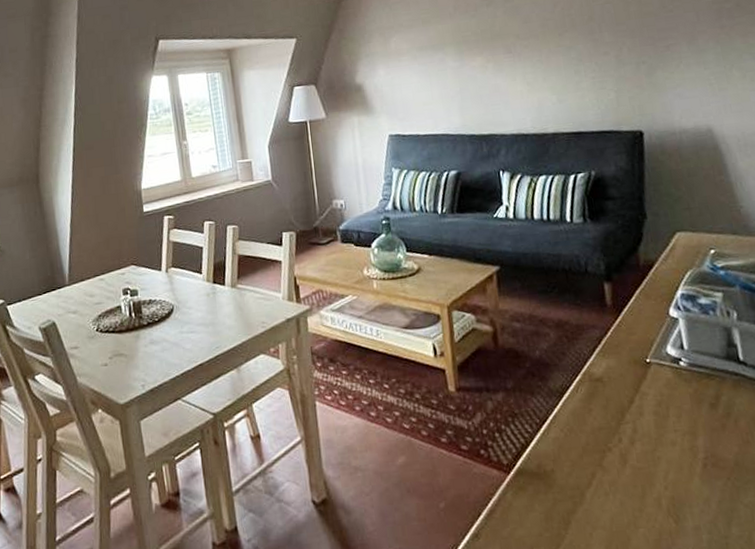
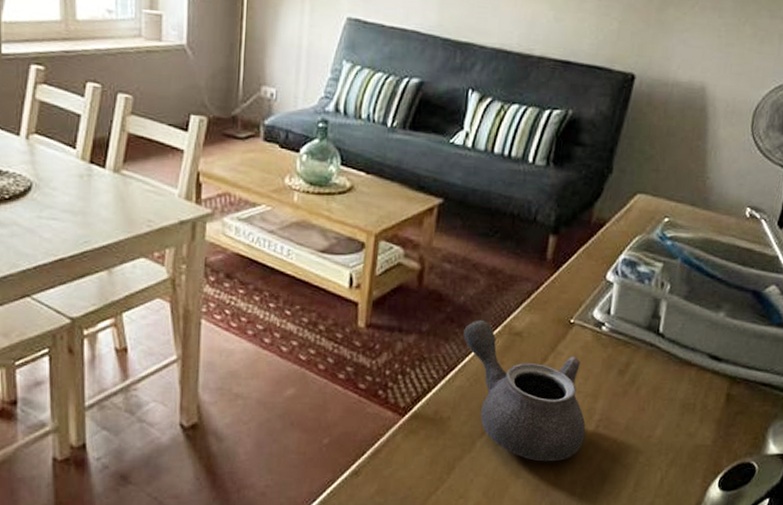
teapot: none [546,370,696,508] -> present [463,319,586,462]

